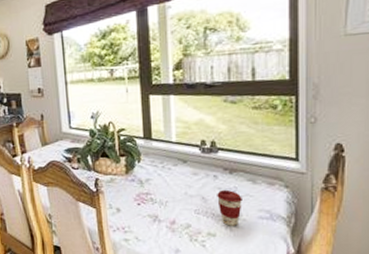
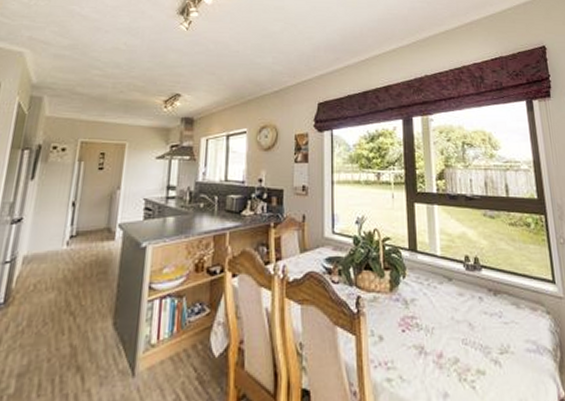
coffee cup: present [217,189,242,226] -> none [483,314,509,361]

